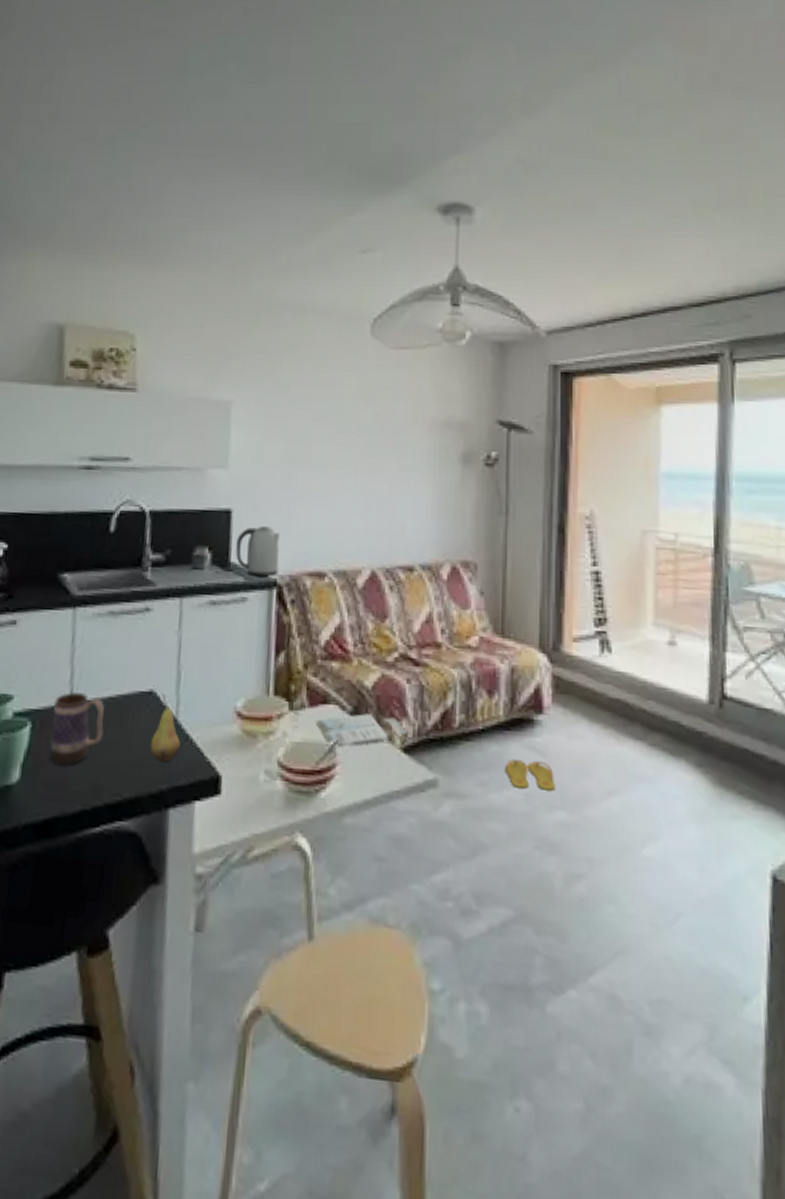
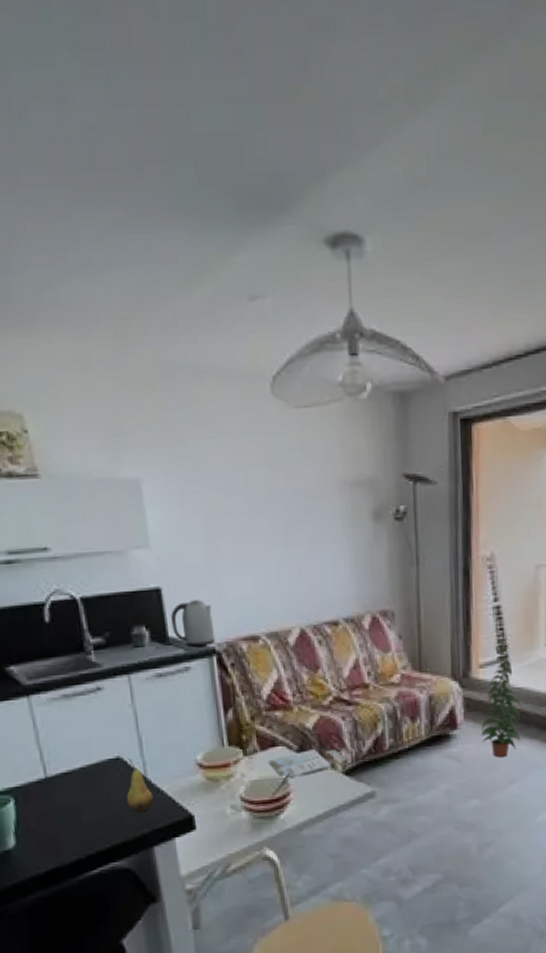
mug: present [50,692,104,765] -> none [29,768,82,828]
flip-flop: present [505,758,555,791] -> none [429,765,469,788]
plant: none [571,608,624,760] -> present [480,638,522,758]

